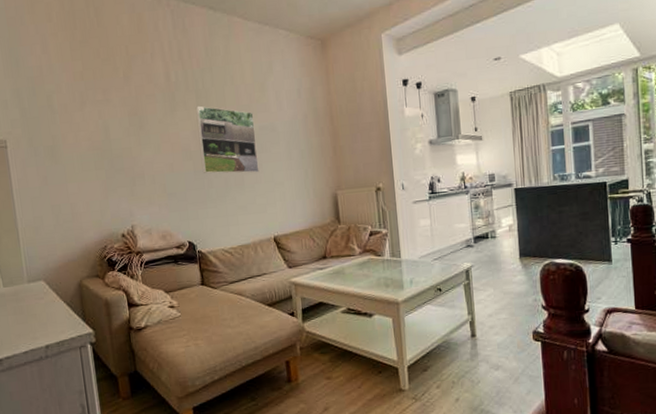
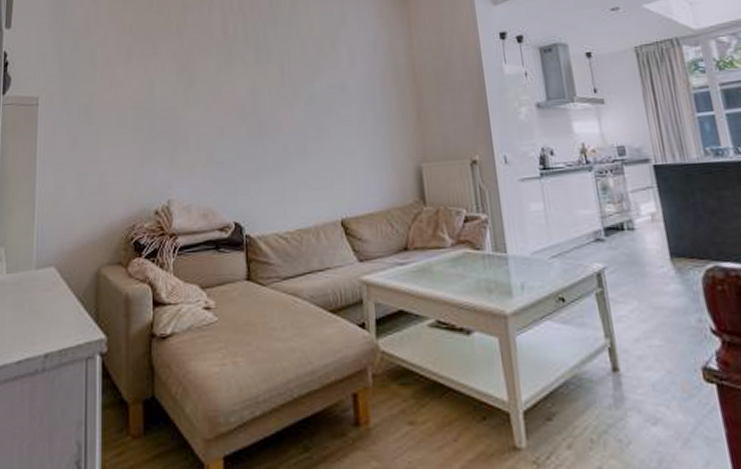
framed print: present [195,105,260,174] -> none [254,60,326,140]

